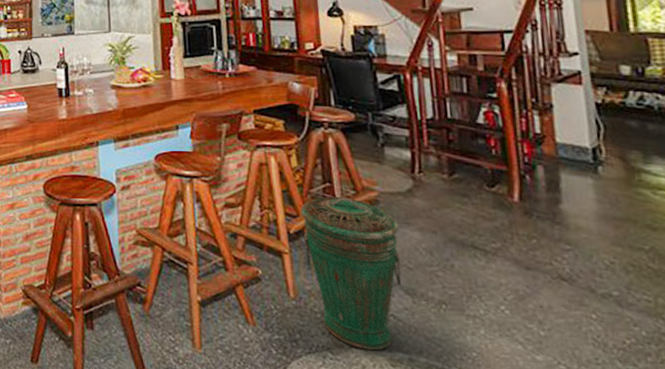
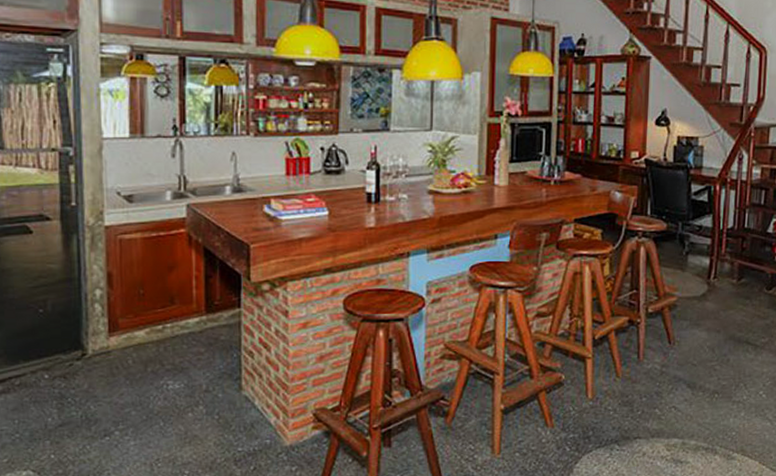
trash can: present [300,196,402,351] -> none [606,302,690,439]

